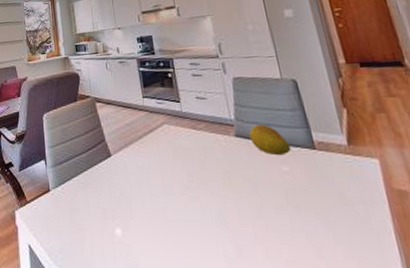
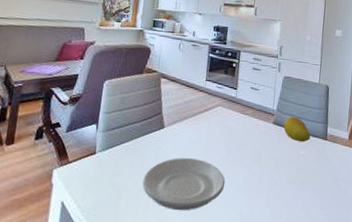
plate: none [102,188,196,252] -> present [142,158,225,211]

